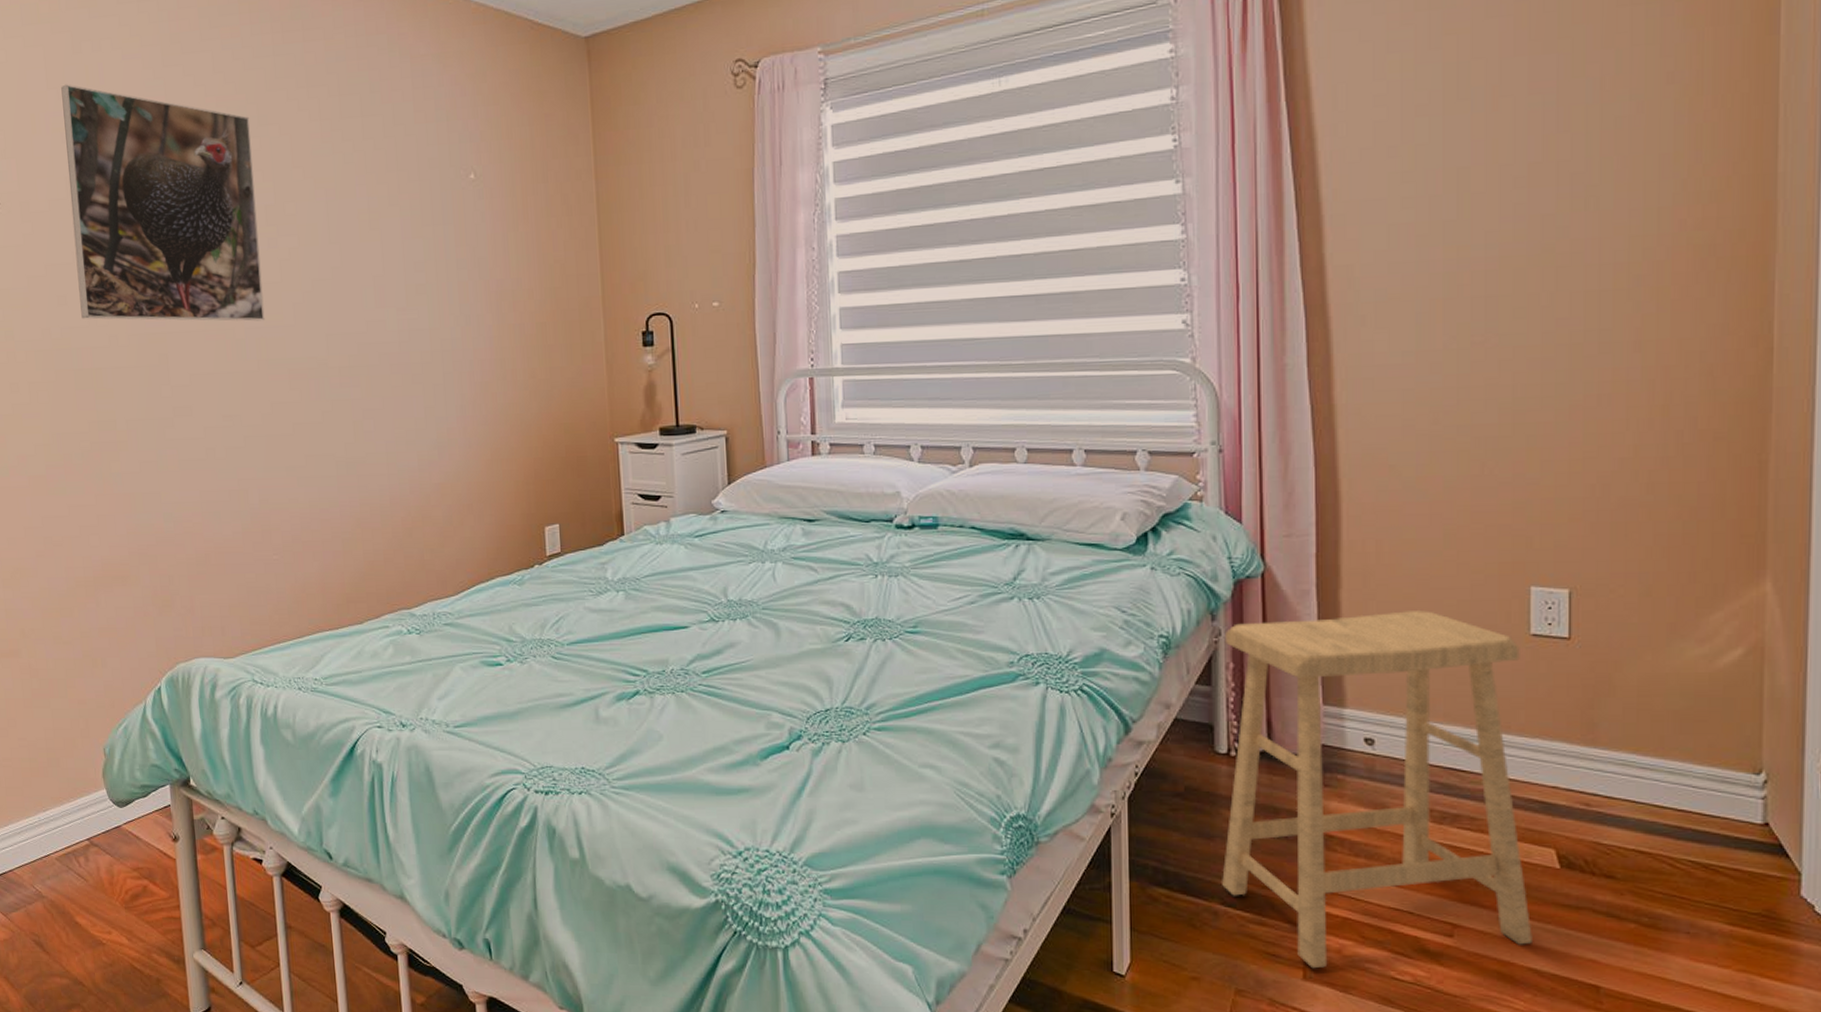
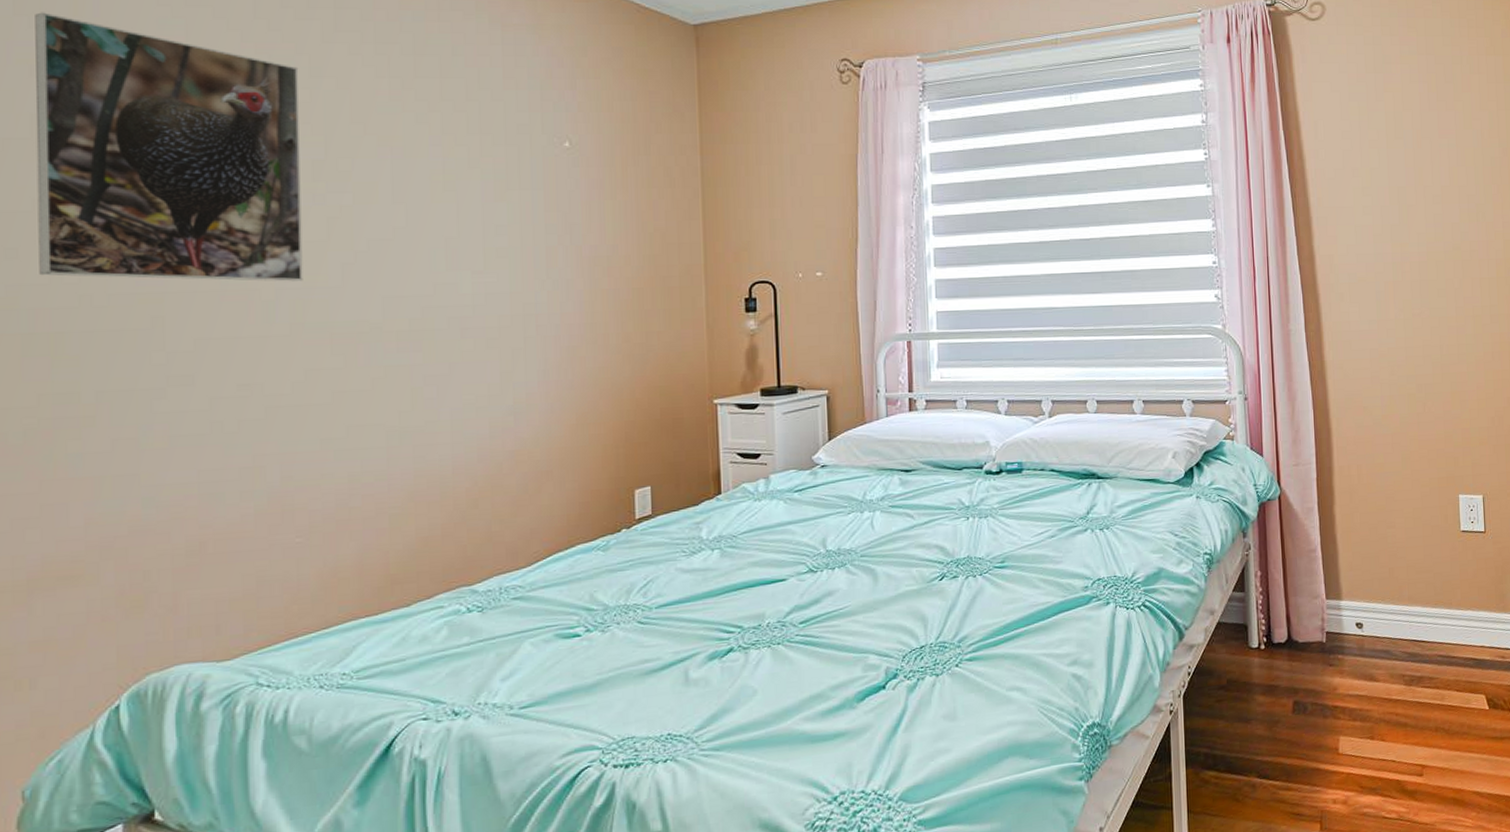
stool: present [1222,611,1532,969] -> none [1253,518,1475,821]

